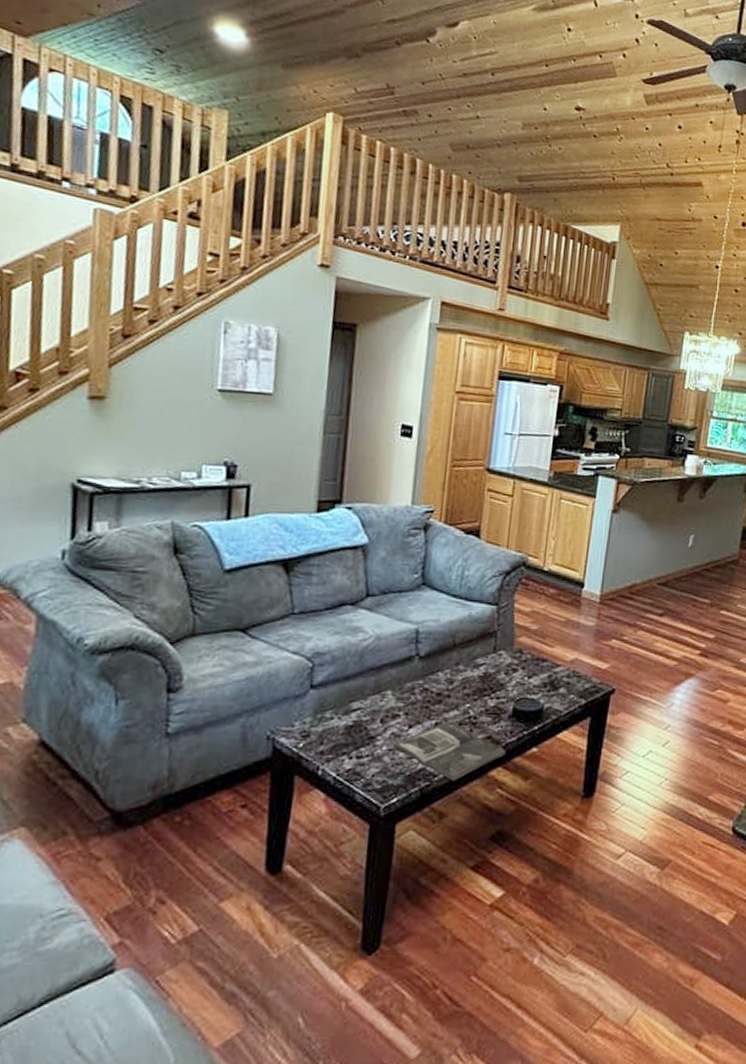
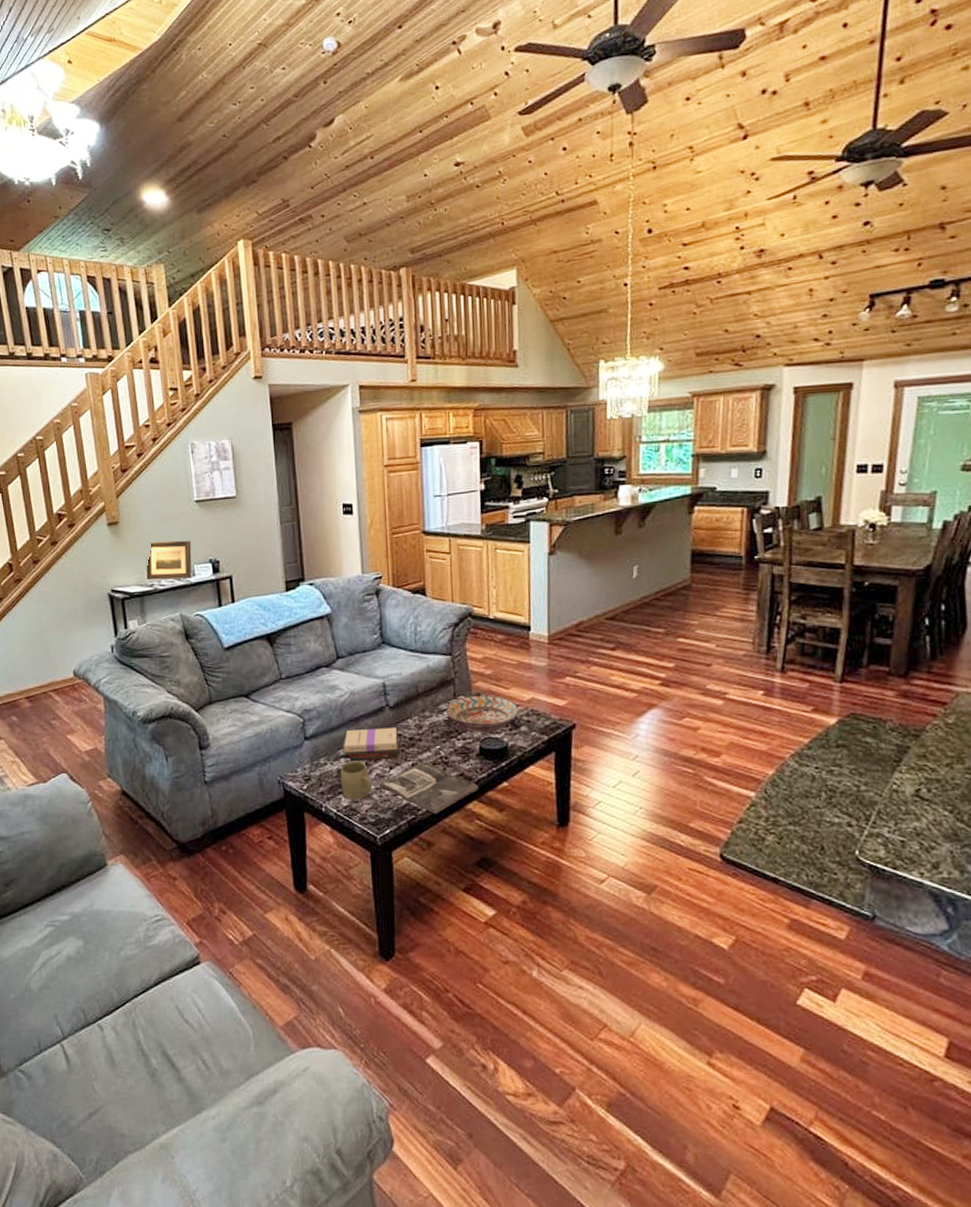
picture frame: none [132,428,204,480] -> present [146,540,192,580]
mug: none [346,716,386,763] -> present [340,761,373,800]
books: none [355,679,425,717] -> present [342,727,400,761]
decorative bowl: none [482,651,560,694] -> present [445,695,519,734]

